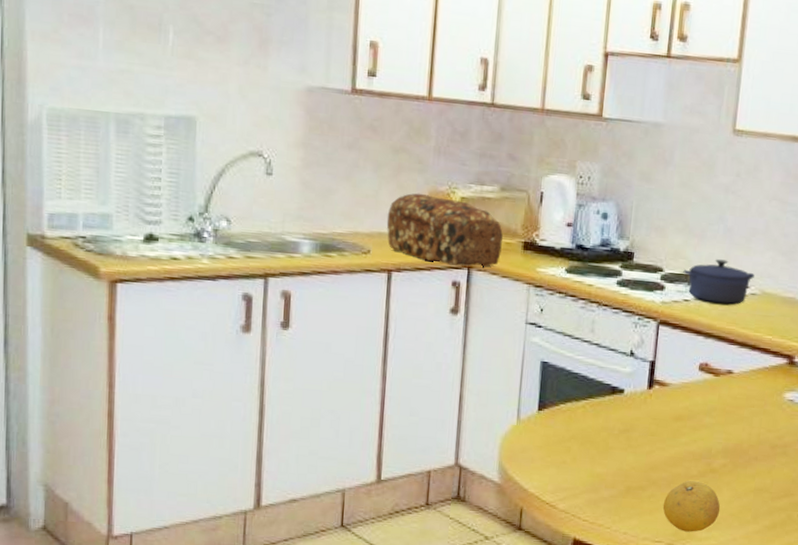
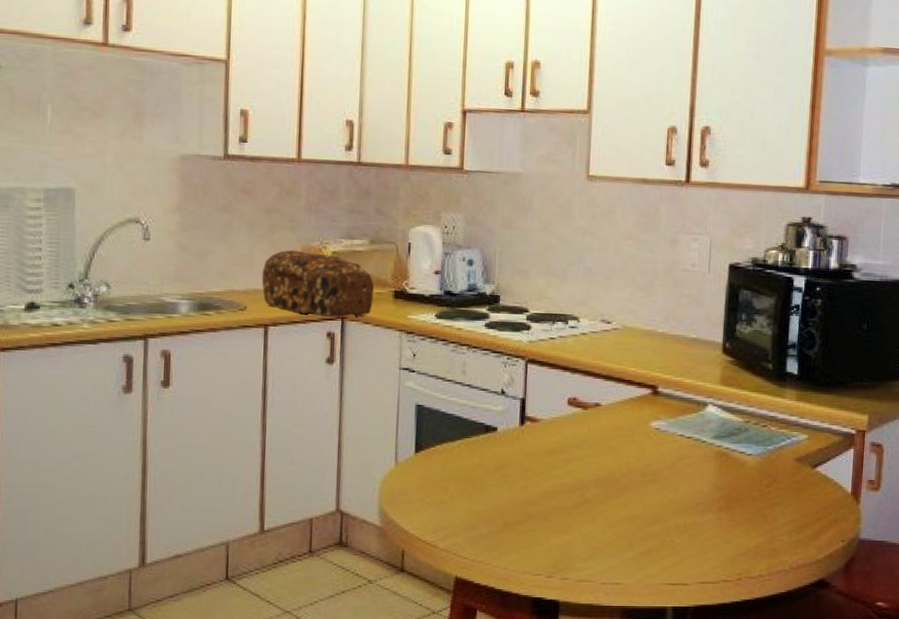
fruit: present [662,480,721,532] -> none [540,512,596,563]
cooking pot: present [683,259,755,306] -> none [547,298,615,341]

